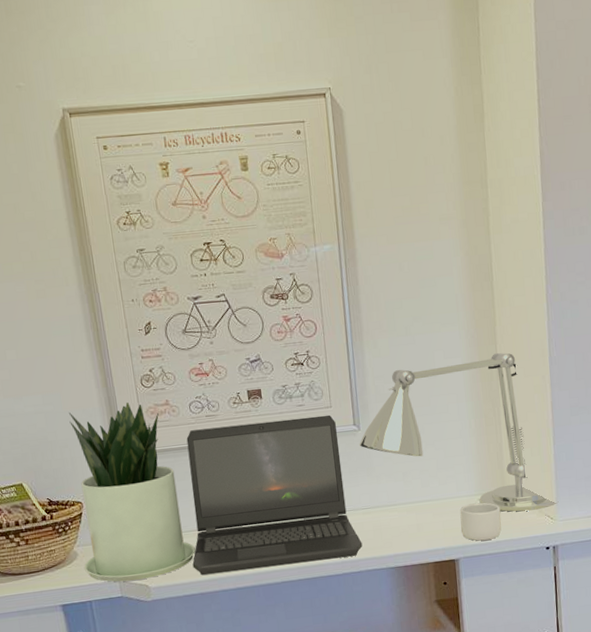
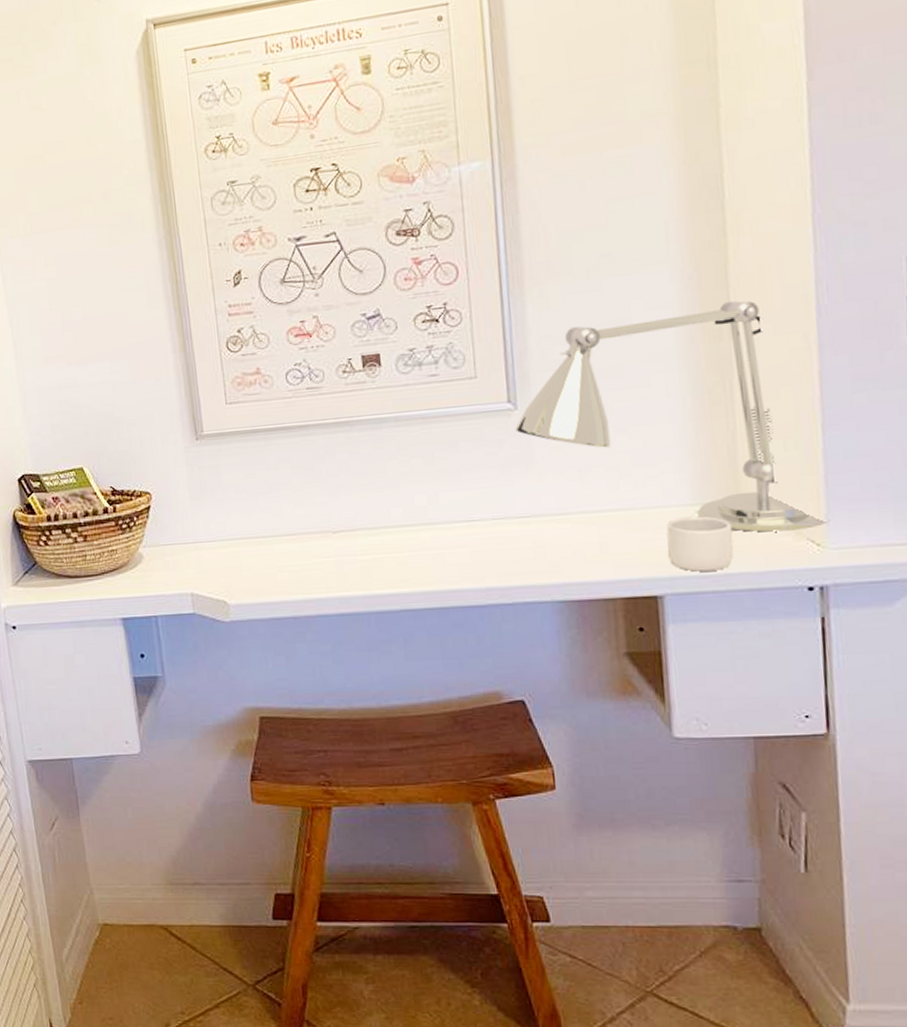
planter: present [68,403,196,582] -> none [139,371,288,595]
laptop computer: present [186,414,363,575] -> none [281,388,517,593]

